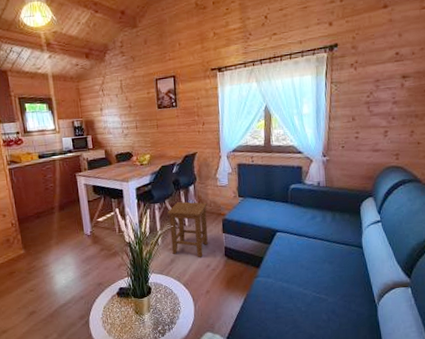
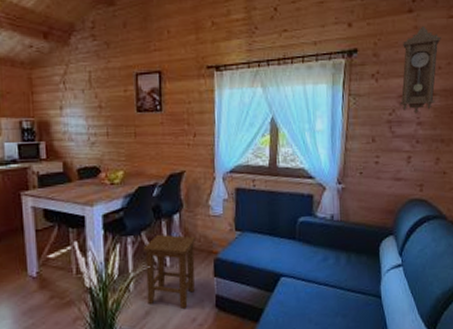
pendulum clock: none [376,18,414,95] -> present [399,25,441,115]

